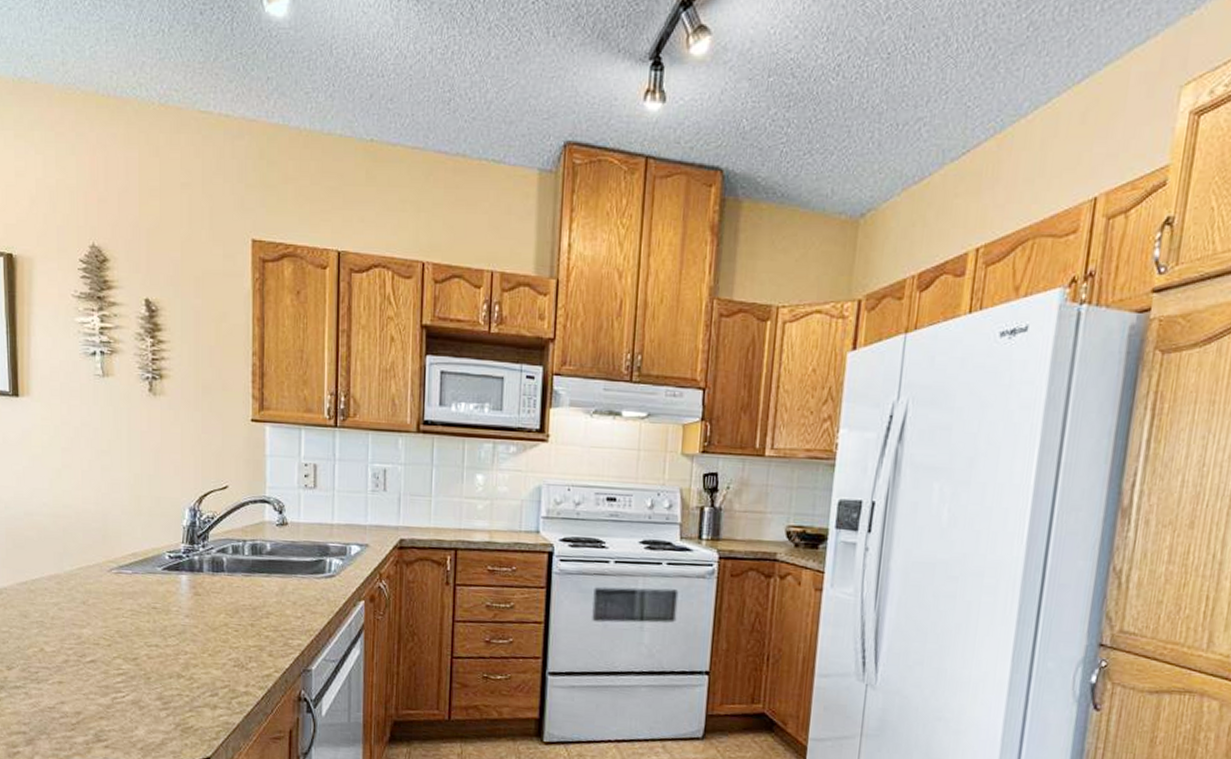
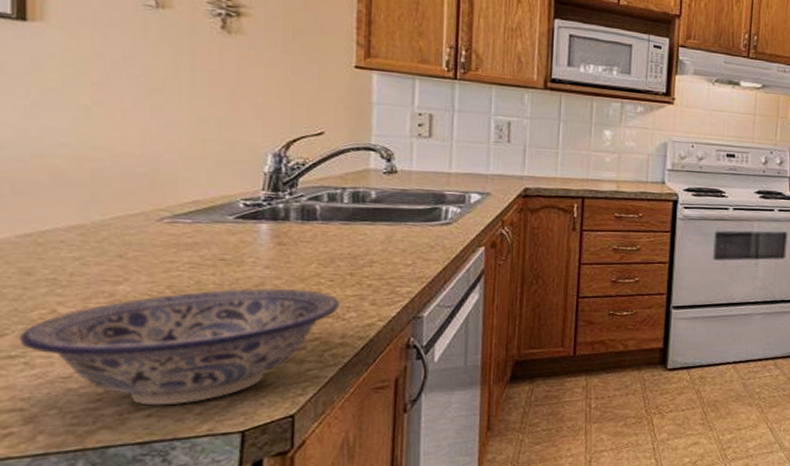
bowl: none [21,635,244,739] -> present [19,287,341,406]

